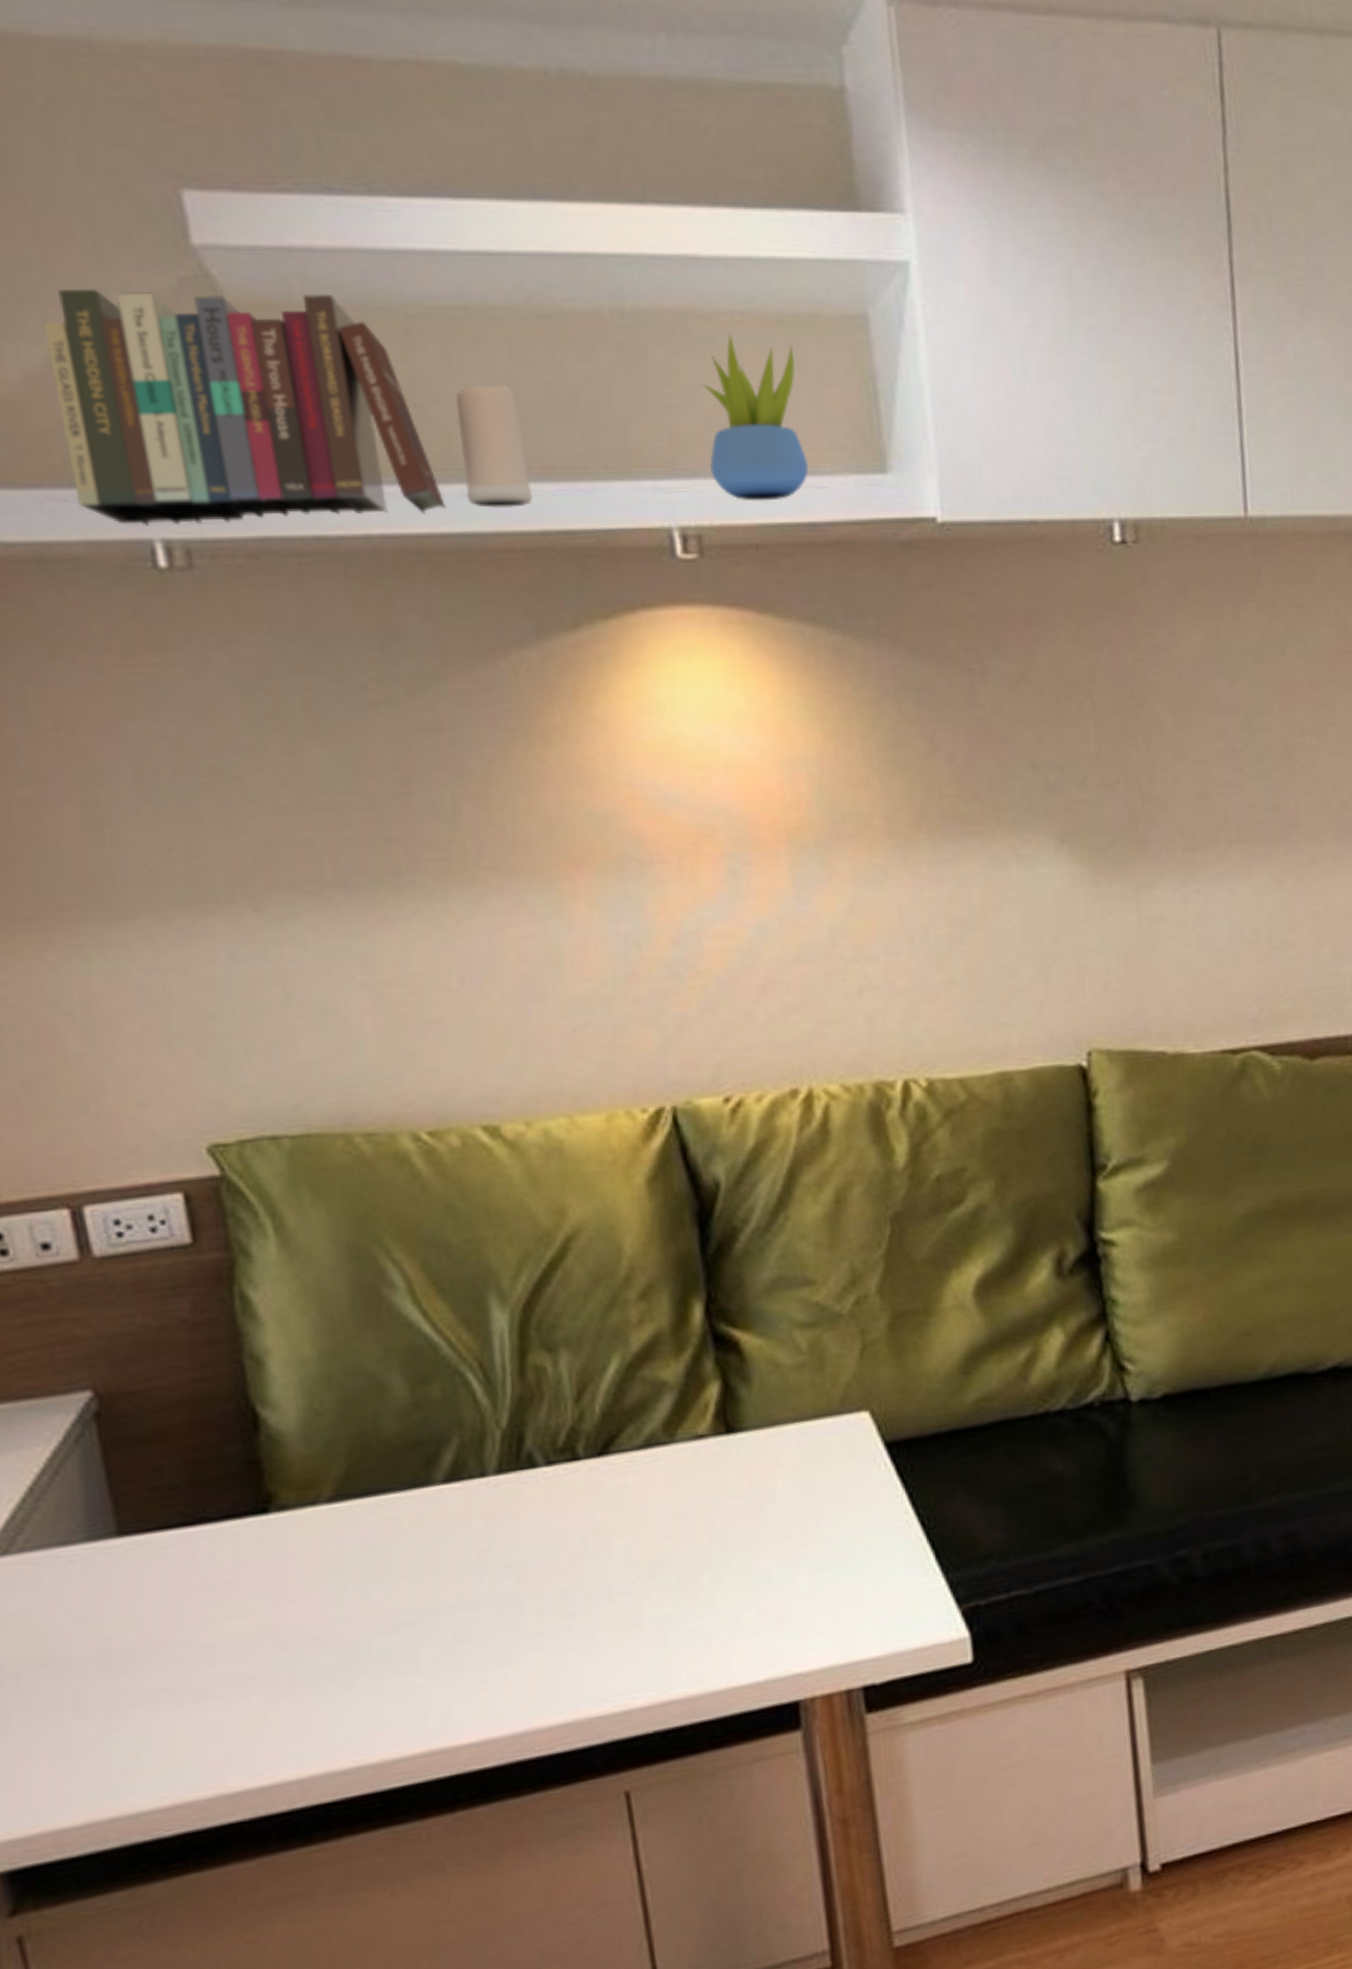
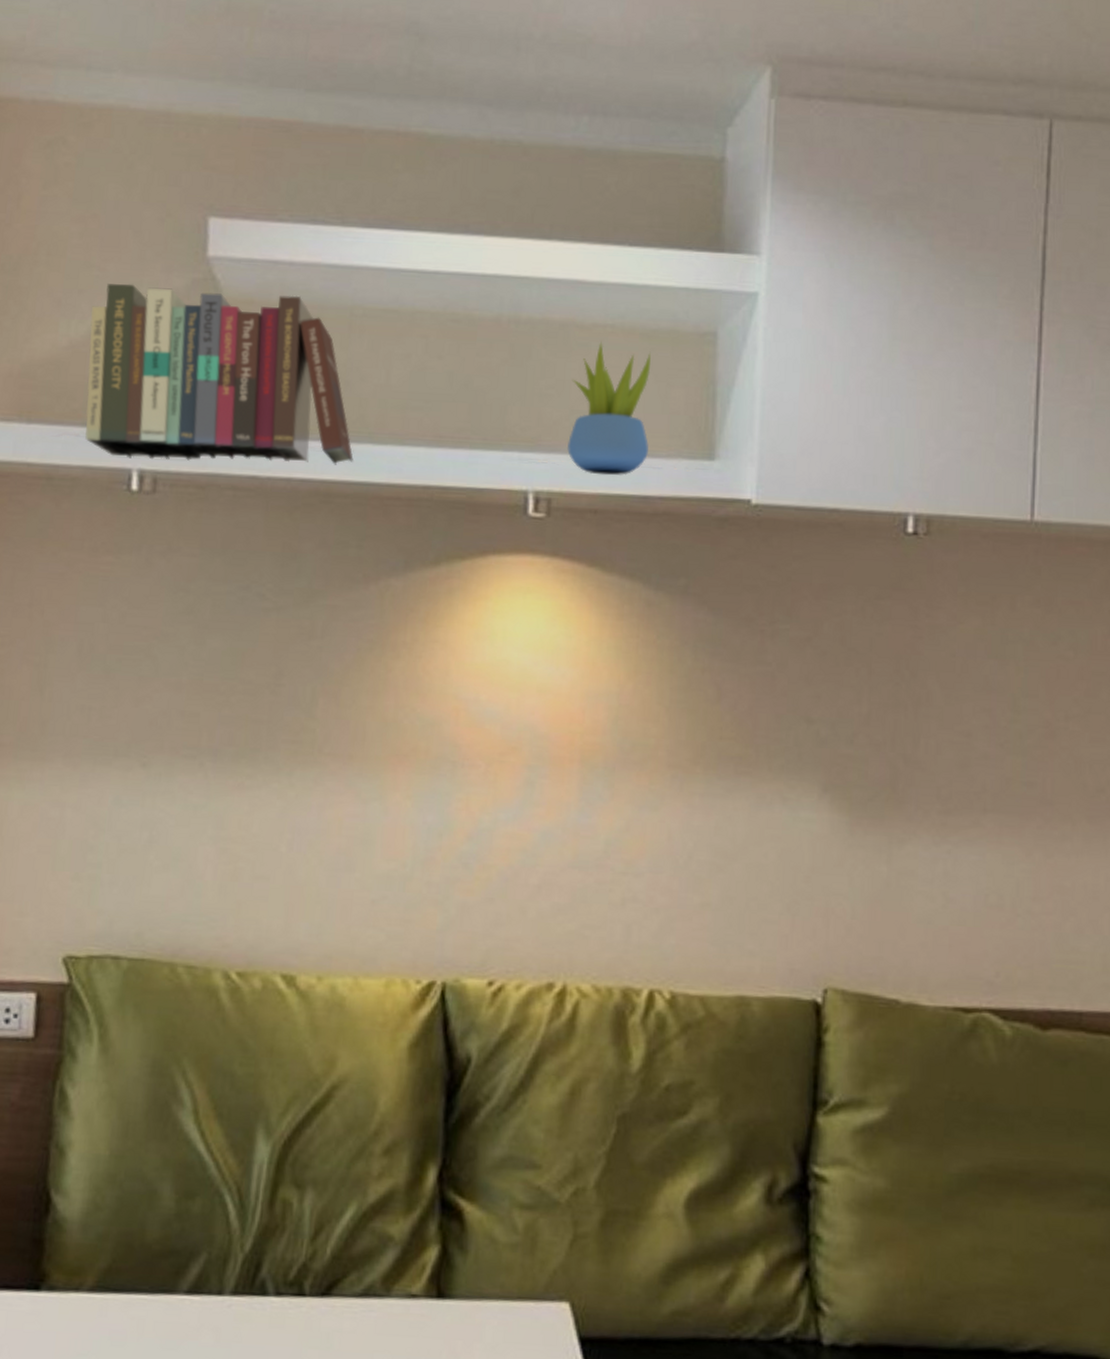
candle: present [456,384,534,508] -> none [370,369,424,466]

